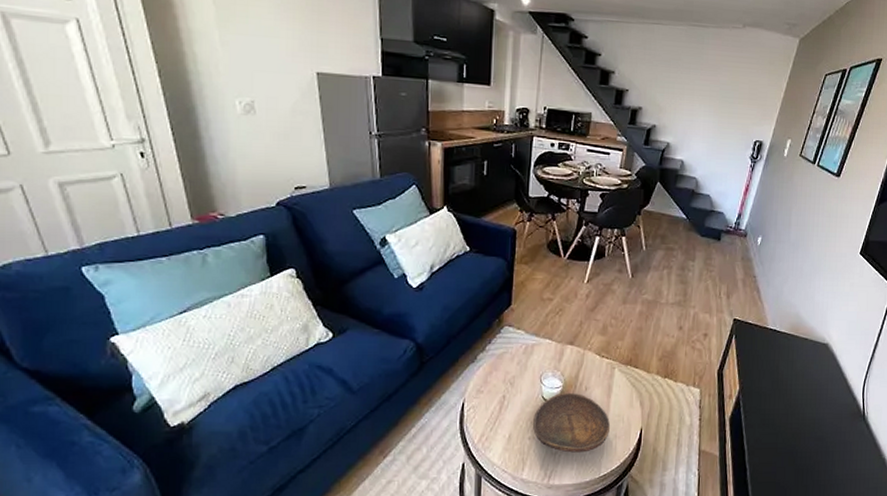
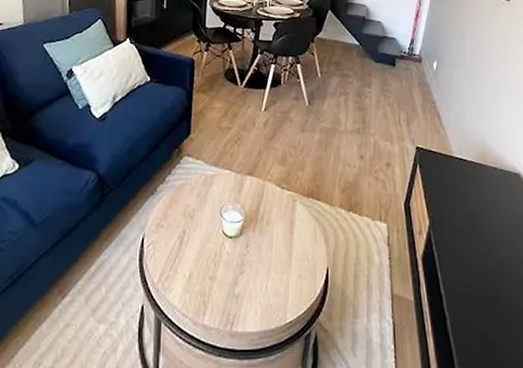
decorative bowl: present [533,392,611,453] -> none [214,227,295,295]

